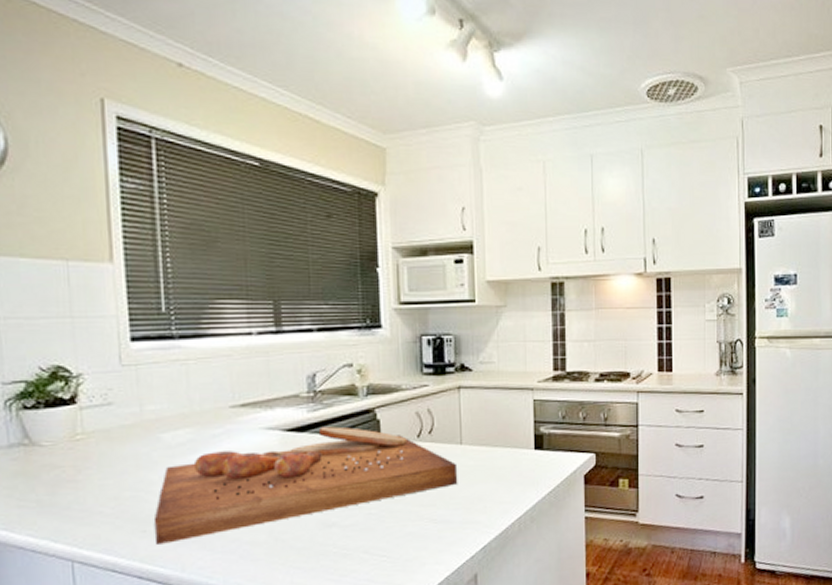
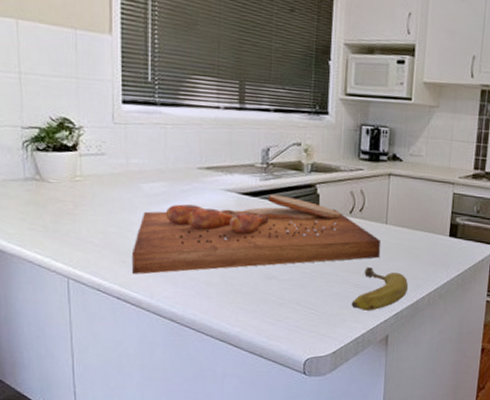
fruit: none [430,497,495,549] -> present [351,267,409,311]

